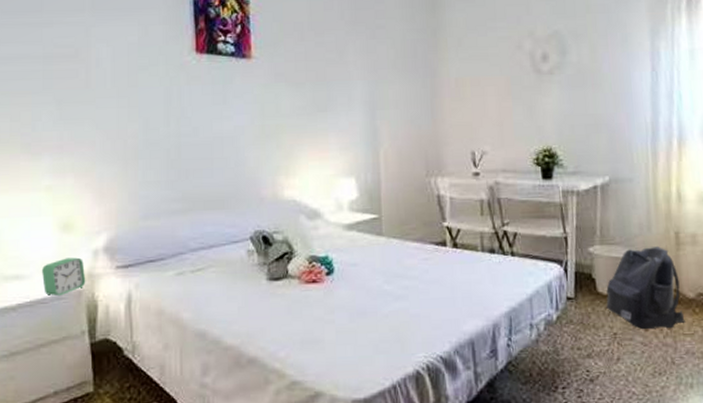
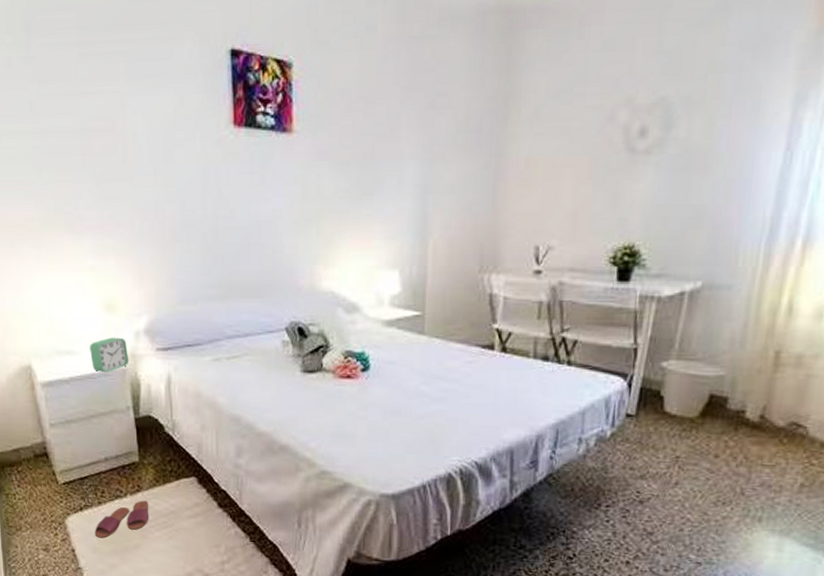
backpack: present [606,247,685,329] -> none [672,366,769,458]

